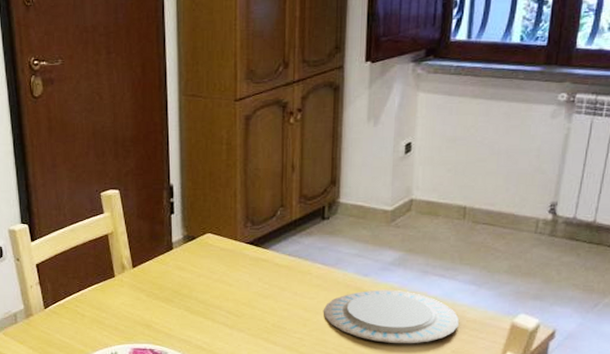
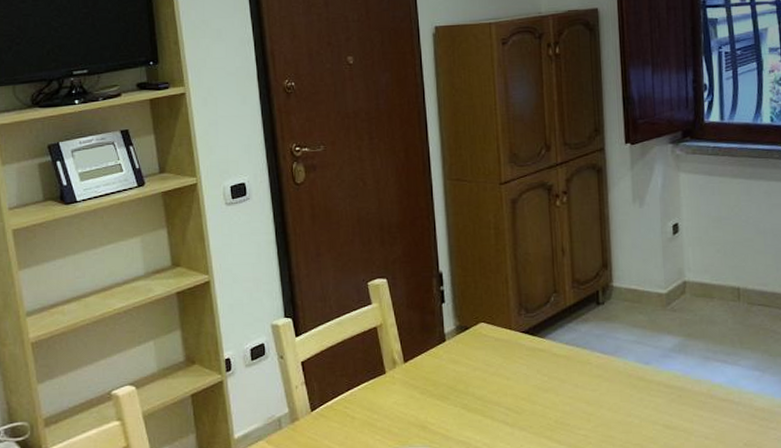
plate: present [323,289,459,344] -> none [606,378,747,438]

